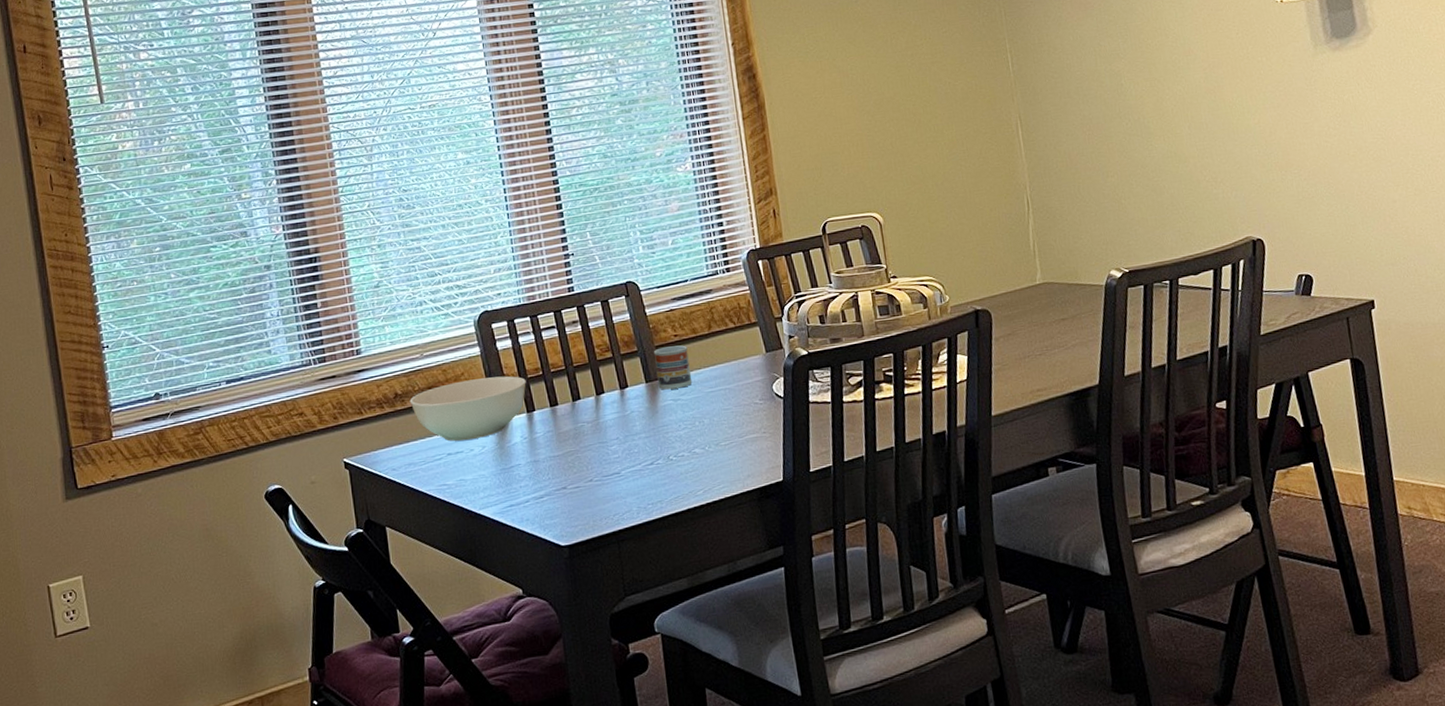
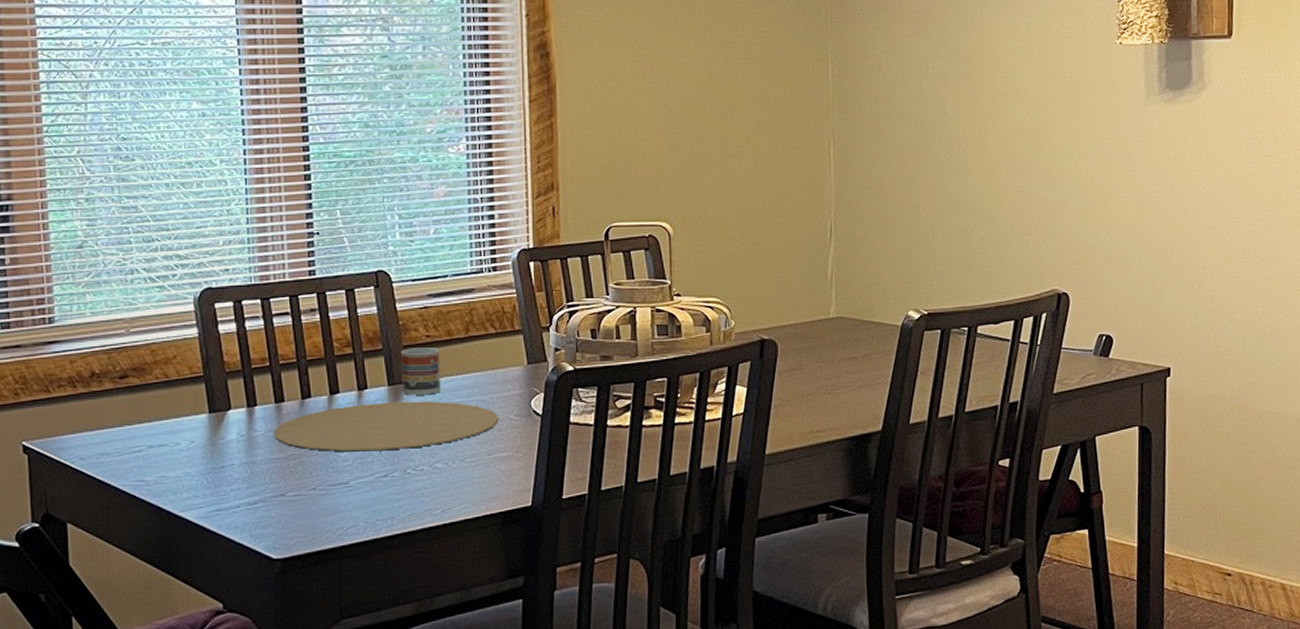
bowl: present [409,376,526,441] -> none [108,363,249,433]
placemat: none [552,392,746,446] -> present [275,401,499,452]

